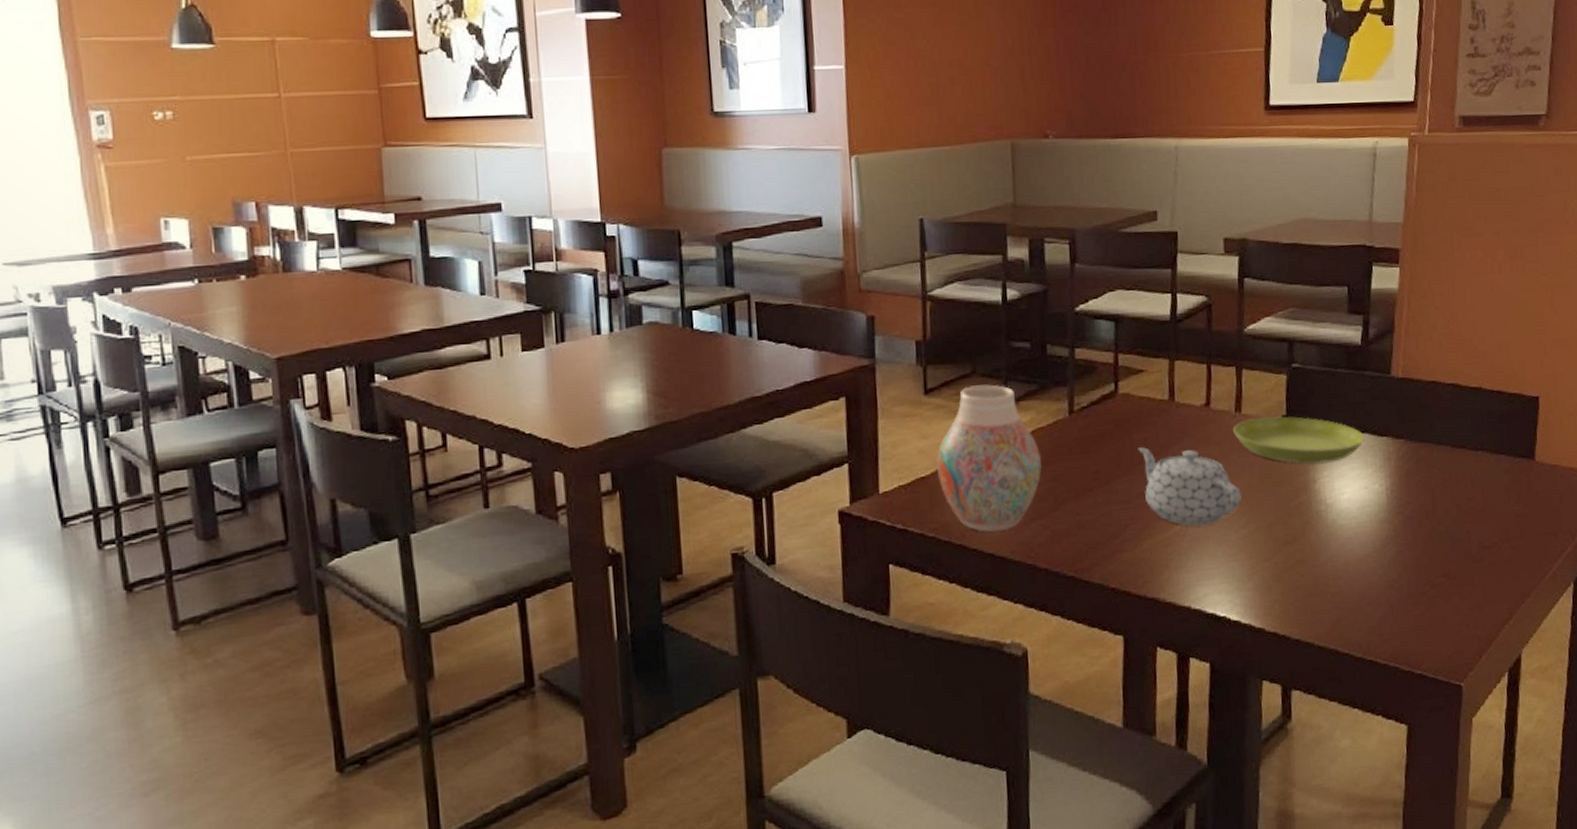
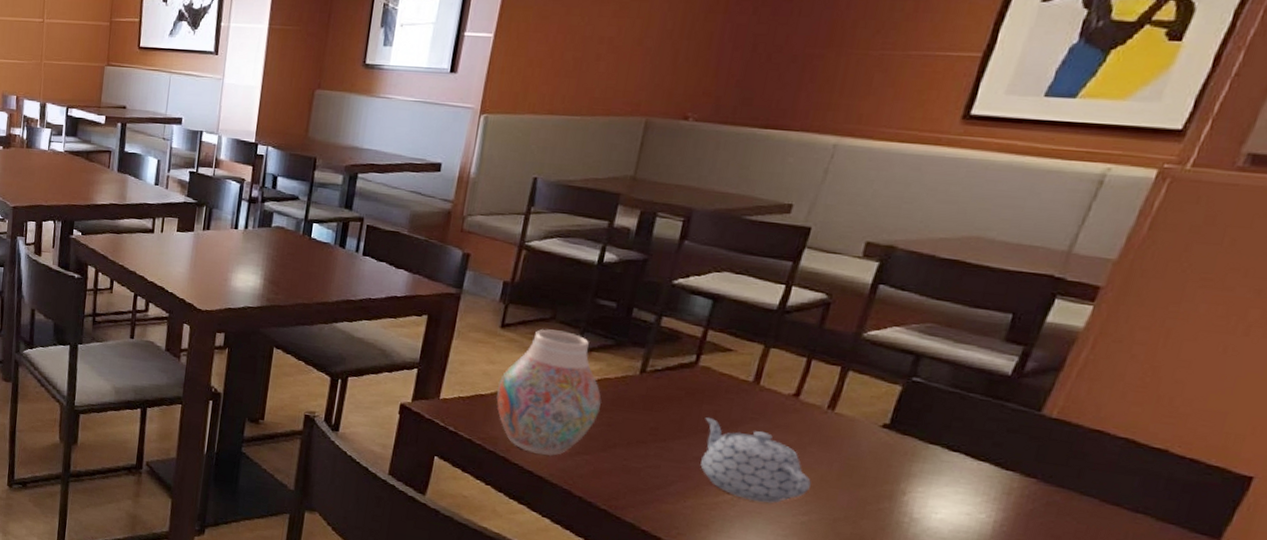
saucer: present [1233,416,1365,464] -> none [819,419,984,481]

